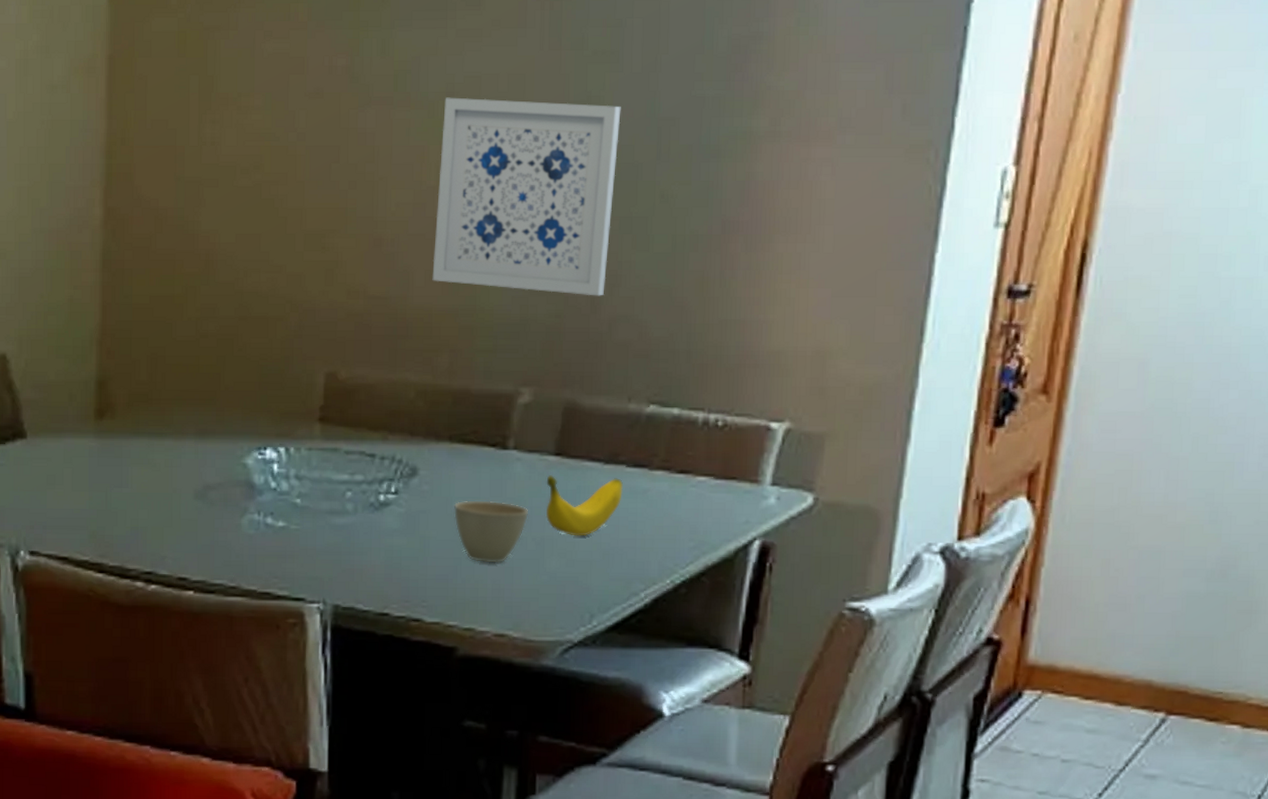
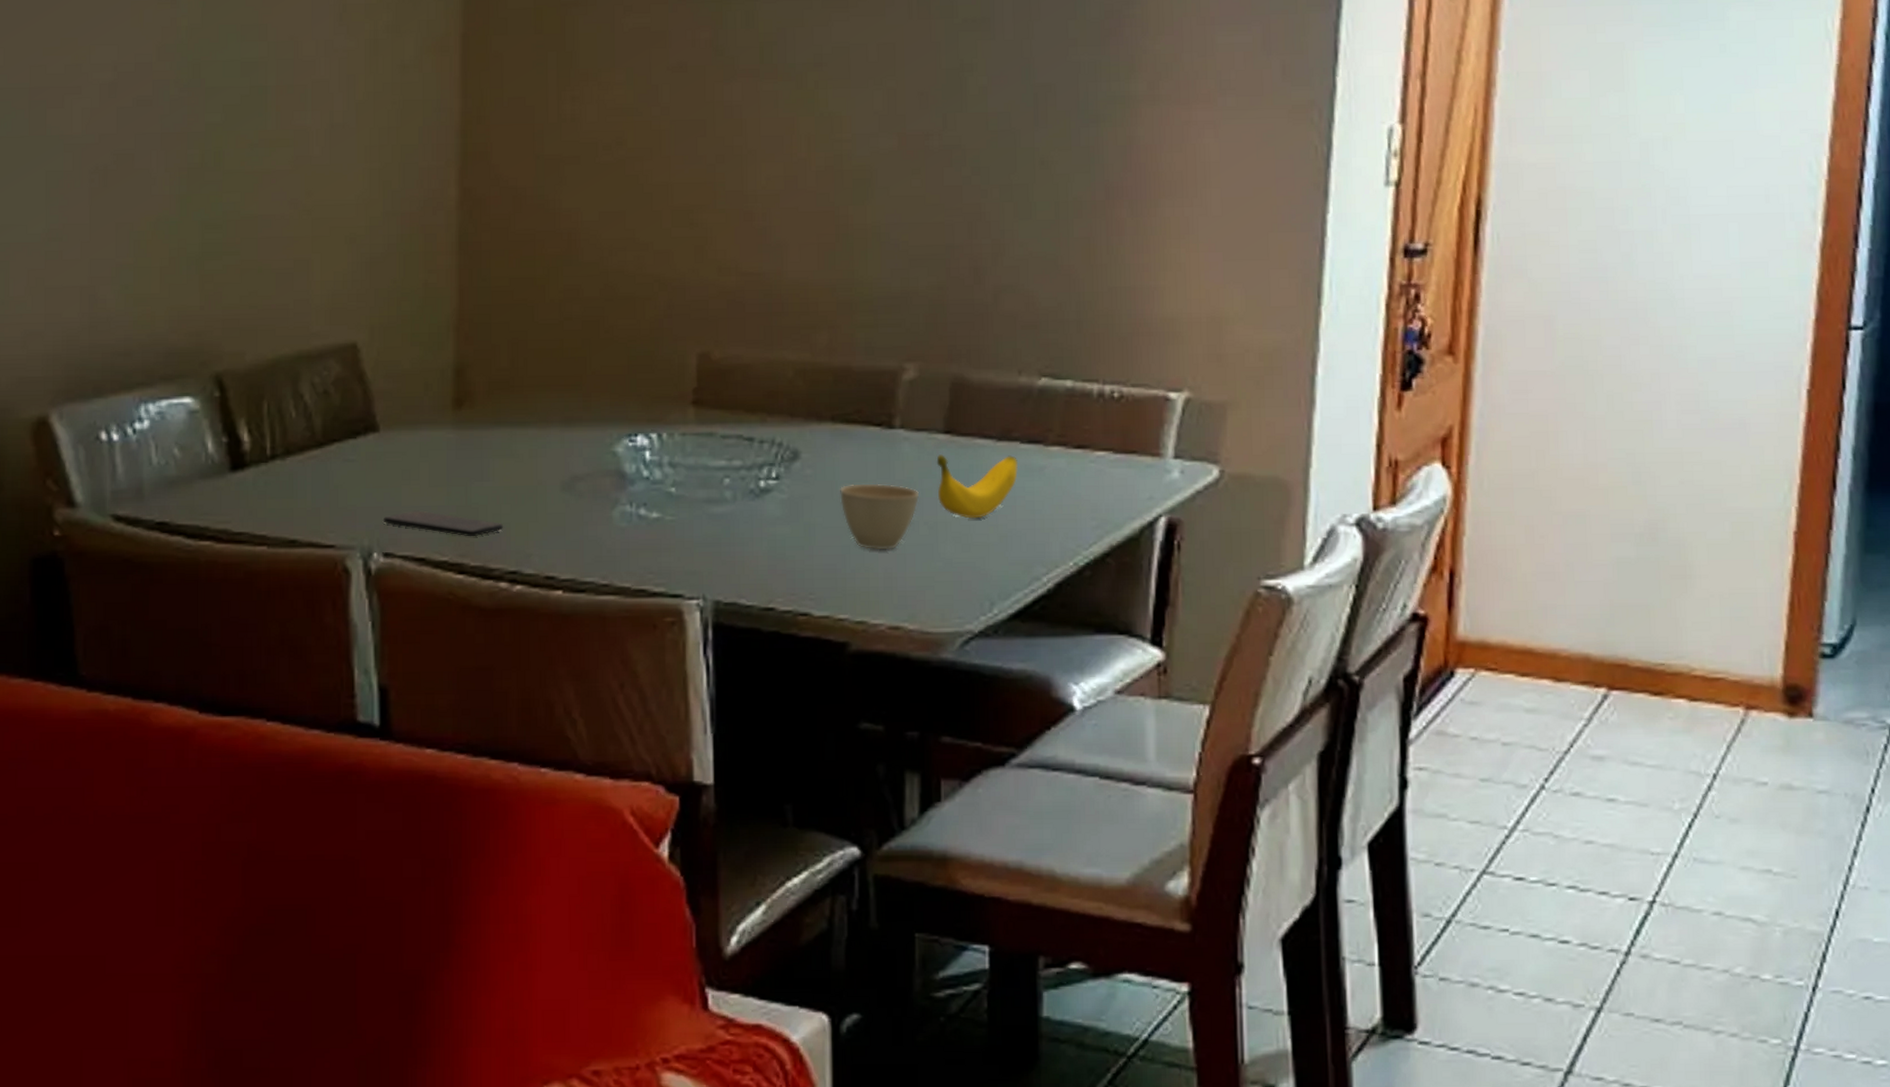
smartphone: none [30,513,141,539] -> present [384,510,504,537]
wall art: present [432,97,621,296] -> none [807,68,995,267]

